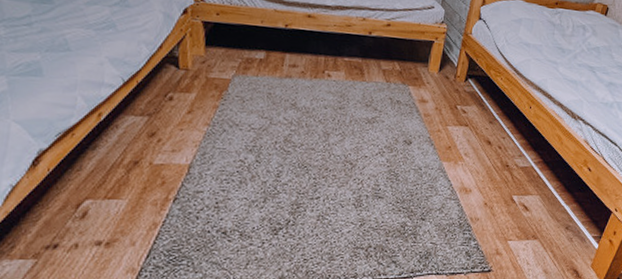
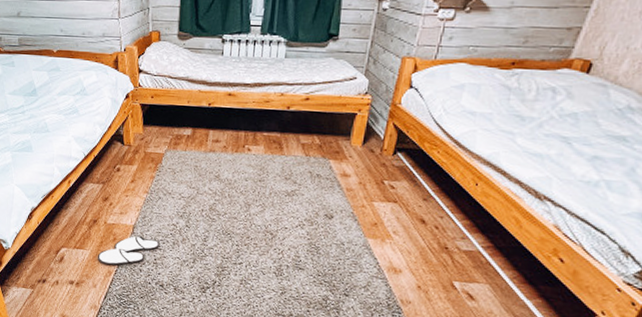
slippers: none [137,176,223,217] -> present [97,235,160,266]

